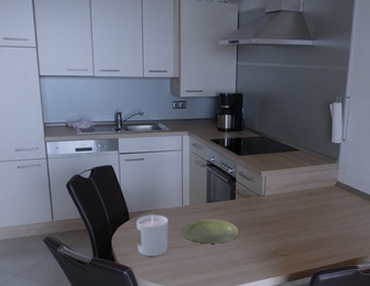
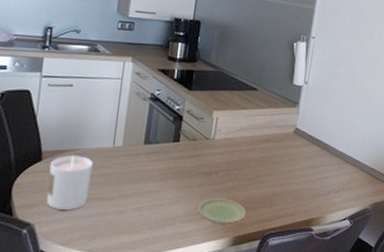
plate: present [181,218,239,244] -> none [107,163,180,196]
plate: none [257,244,298,264] -> present [198,198,246,223]

